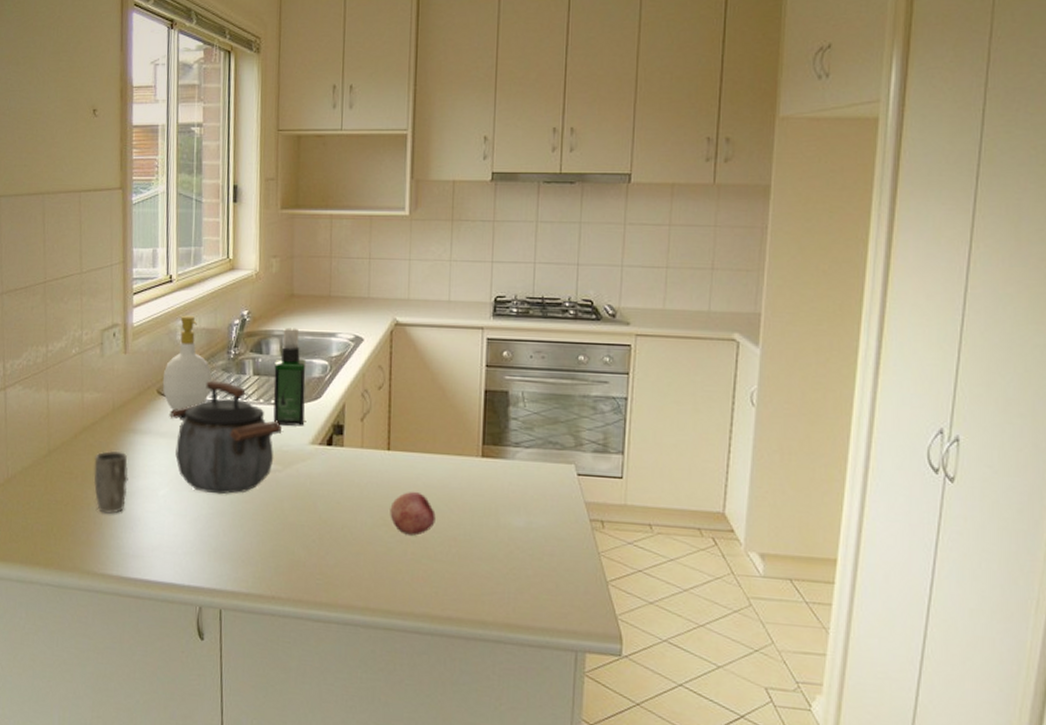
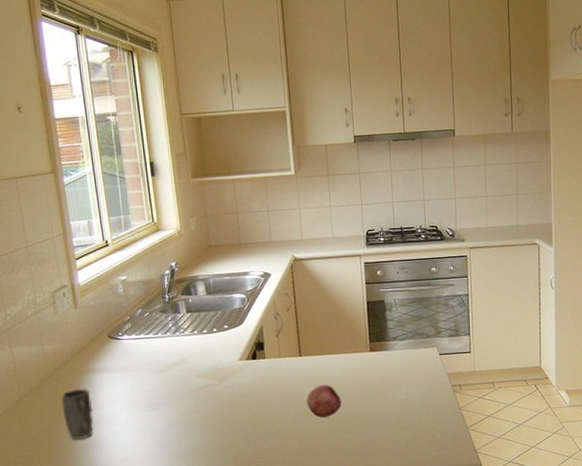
soap bottle: present [162,315,212,410] -> none [111,271,153,349]
kettle: present [171,380,281,495] -> none [122,321,215,410]
spray bottle: present [273,327,307,426] -> none [202,271,233,349]

